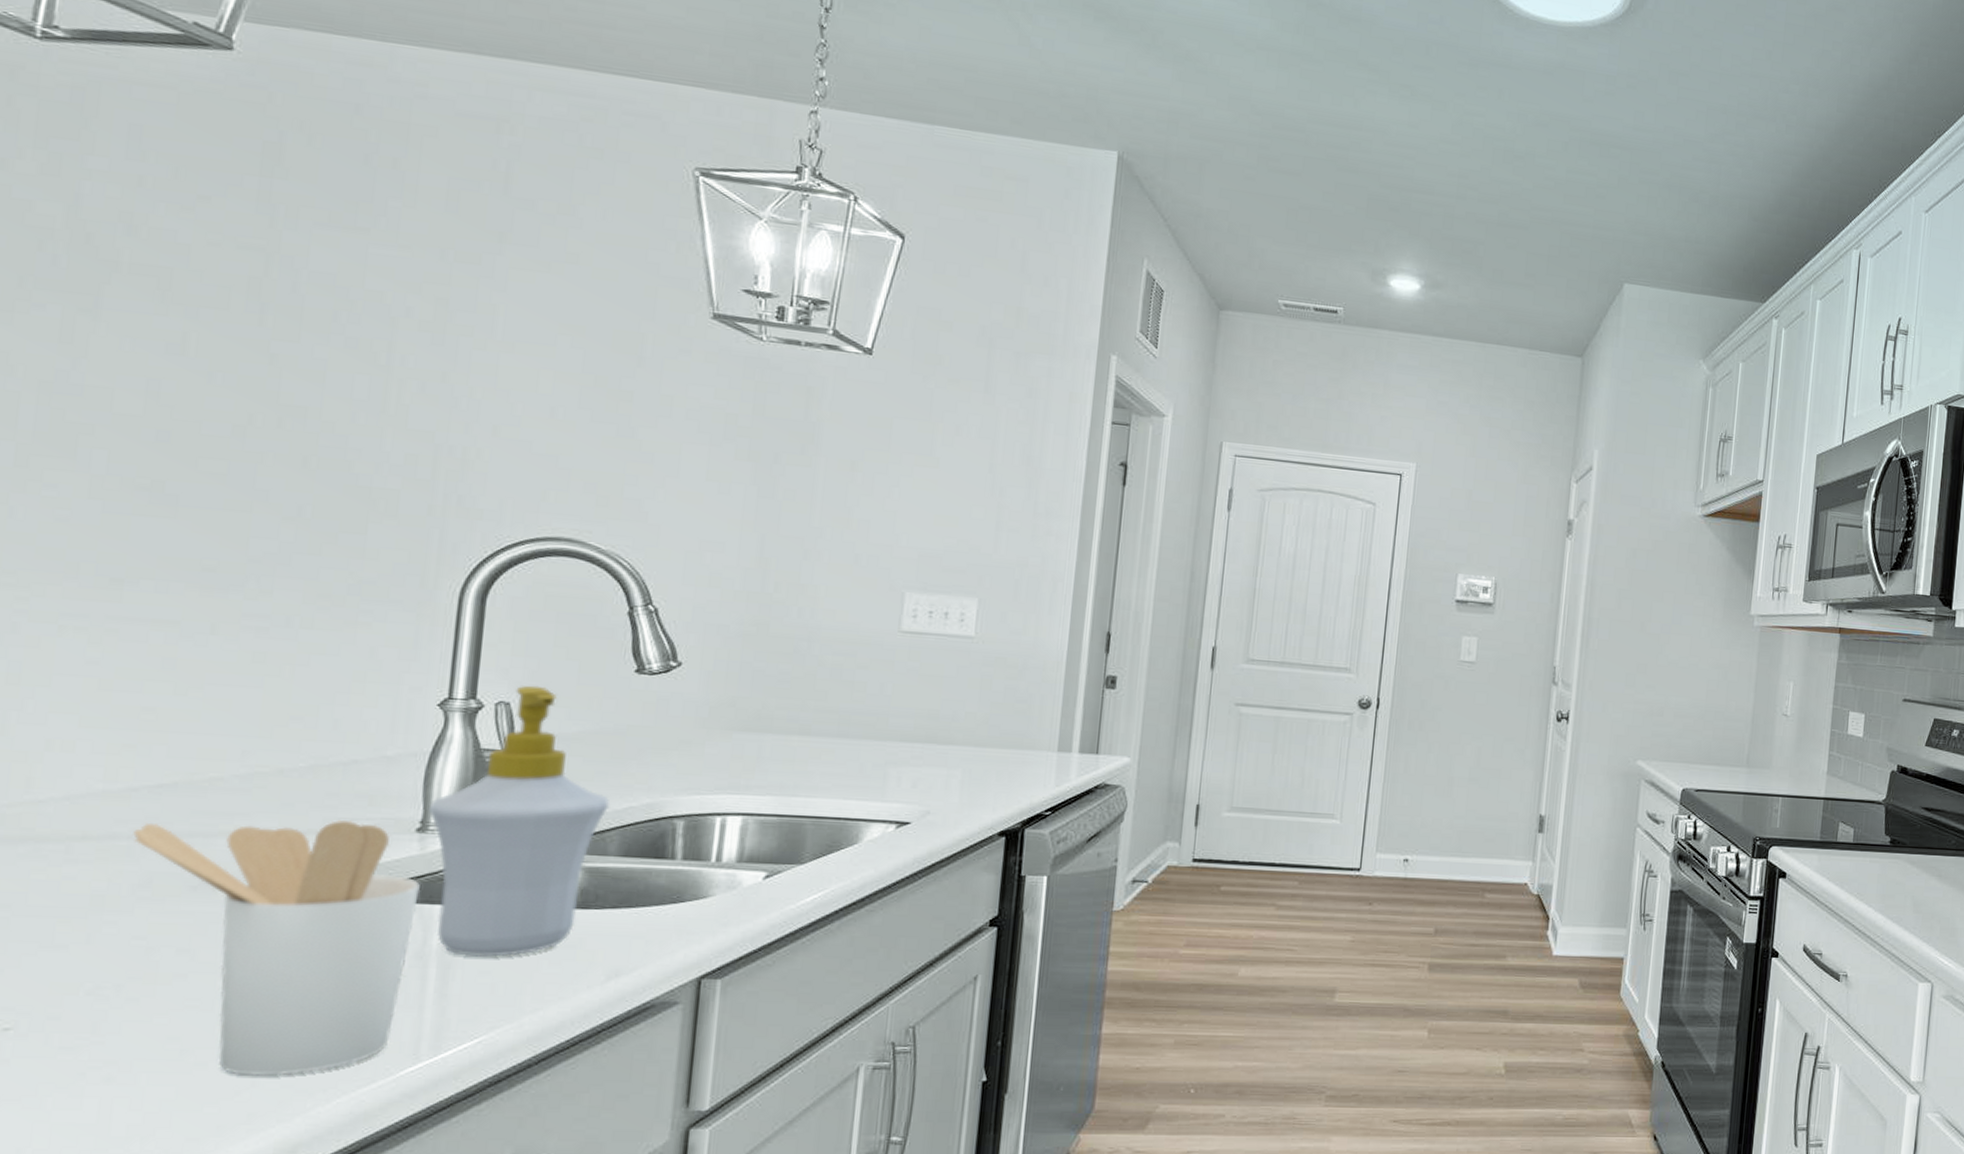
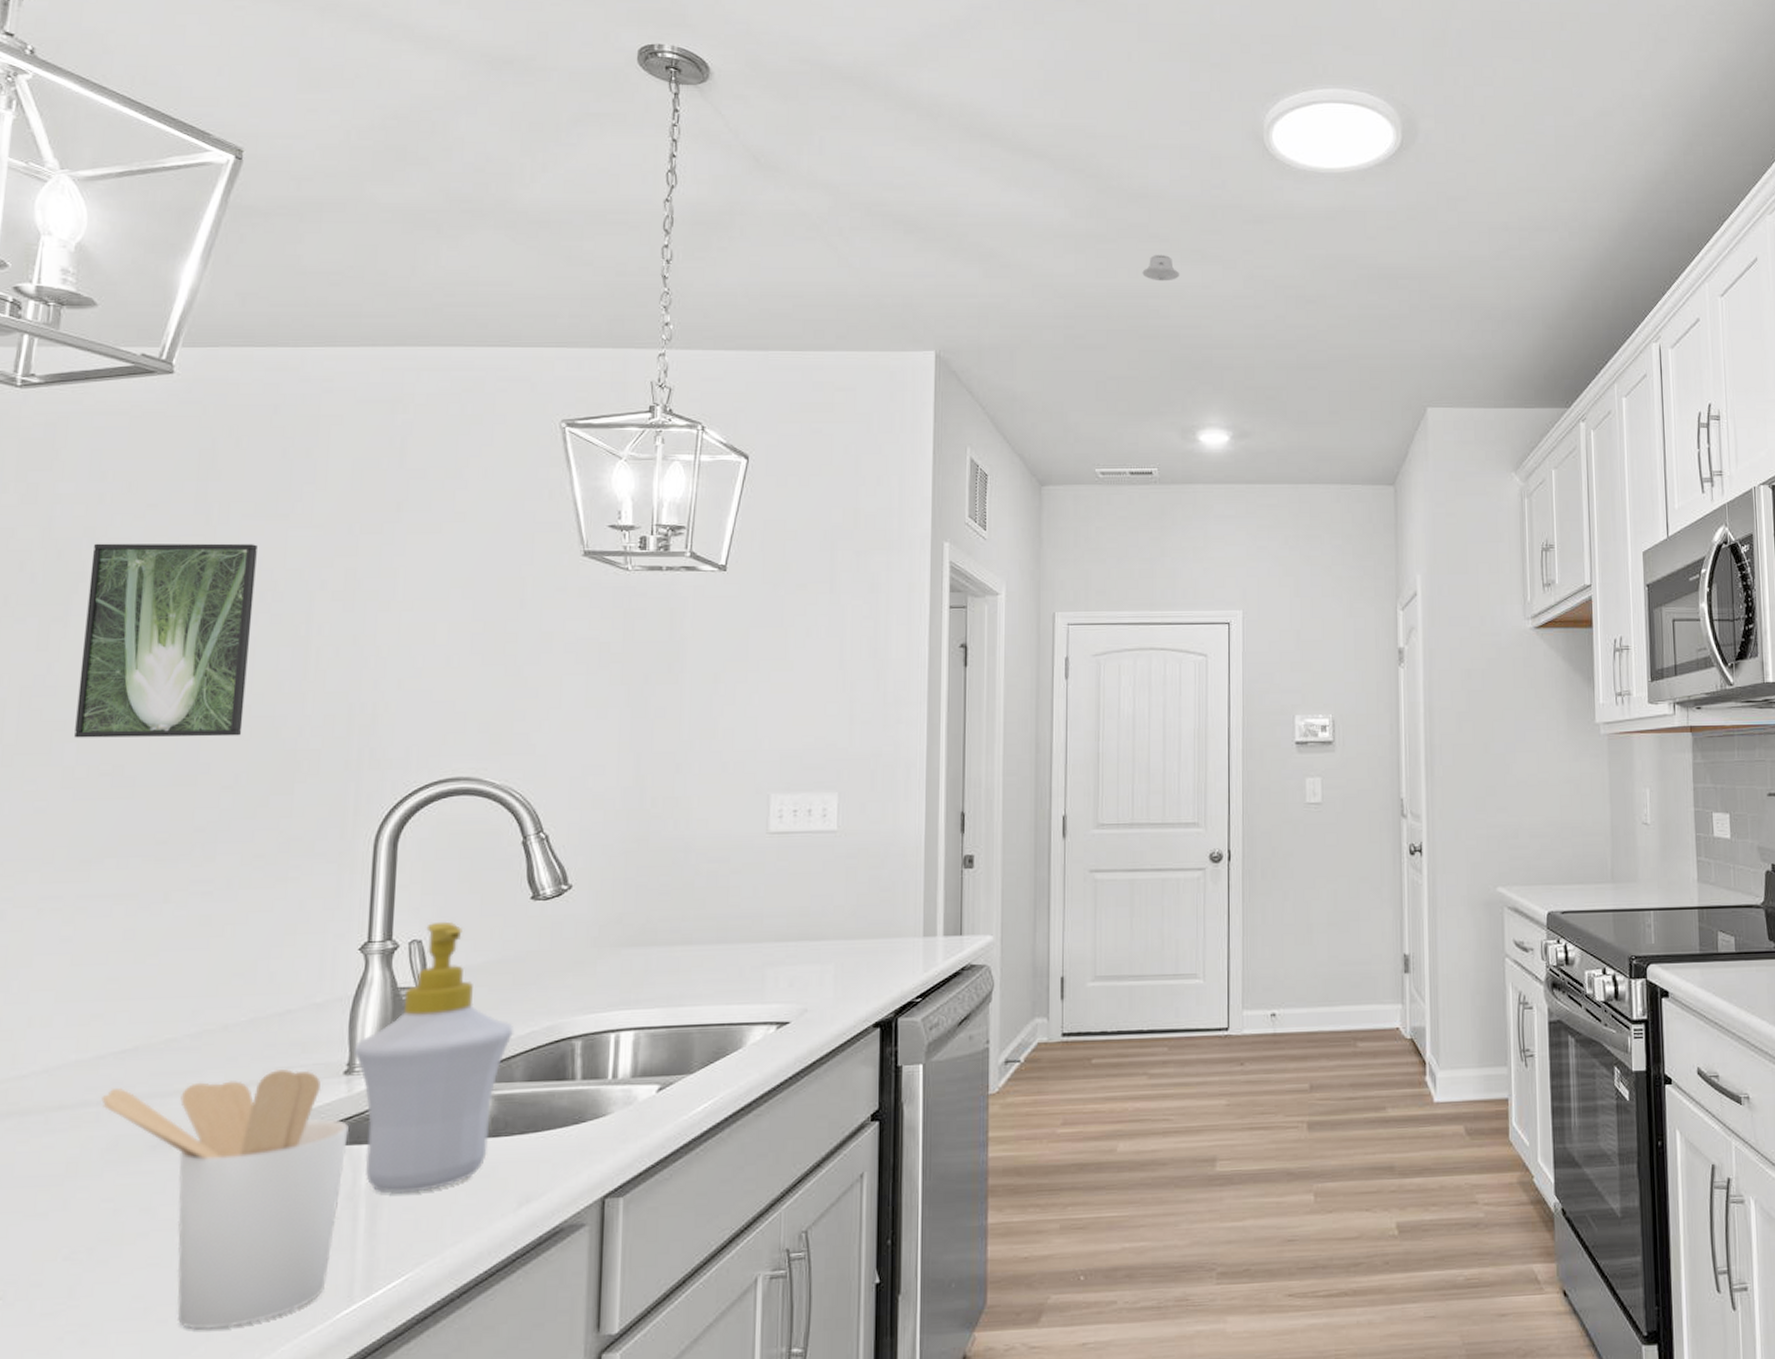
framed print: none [105,231,331,465] -> present [74,543,257,738]
recessed light: none [1347,84,1387,115] -> present [1142,254,1180,281]

